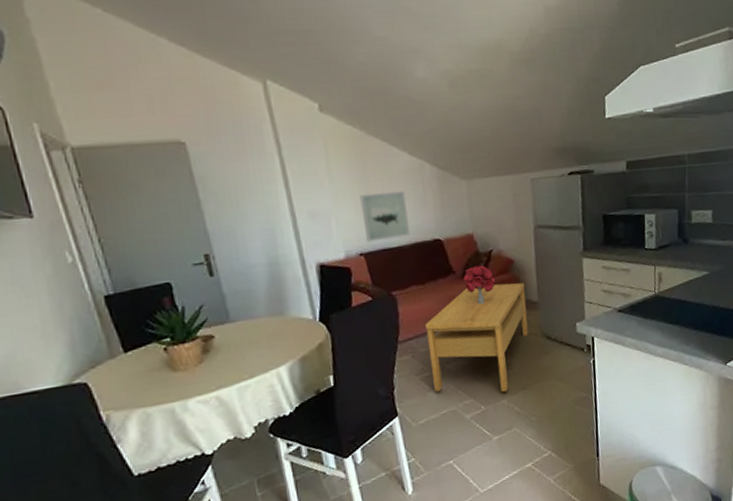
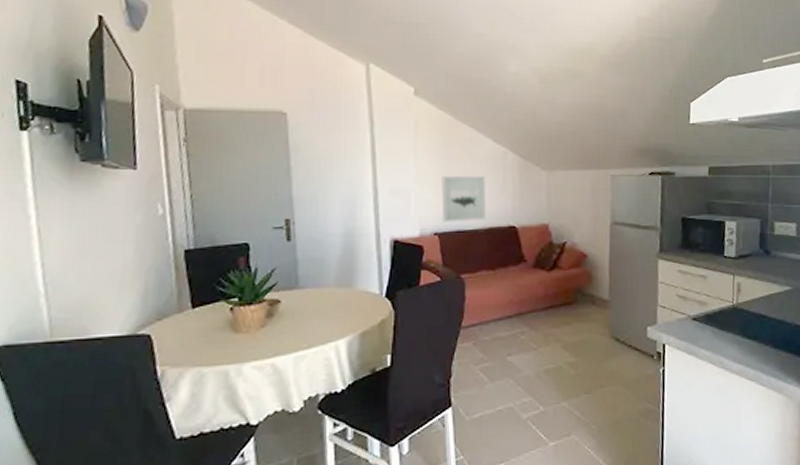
coffee table: present [425,282,529,393] -> none [491,277,597,394]
bouquet: present [463,265,496,304] -> none [534,256,567,296]

